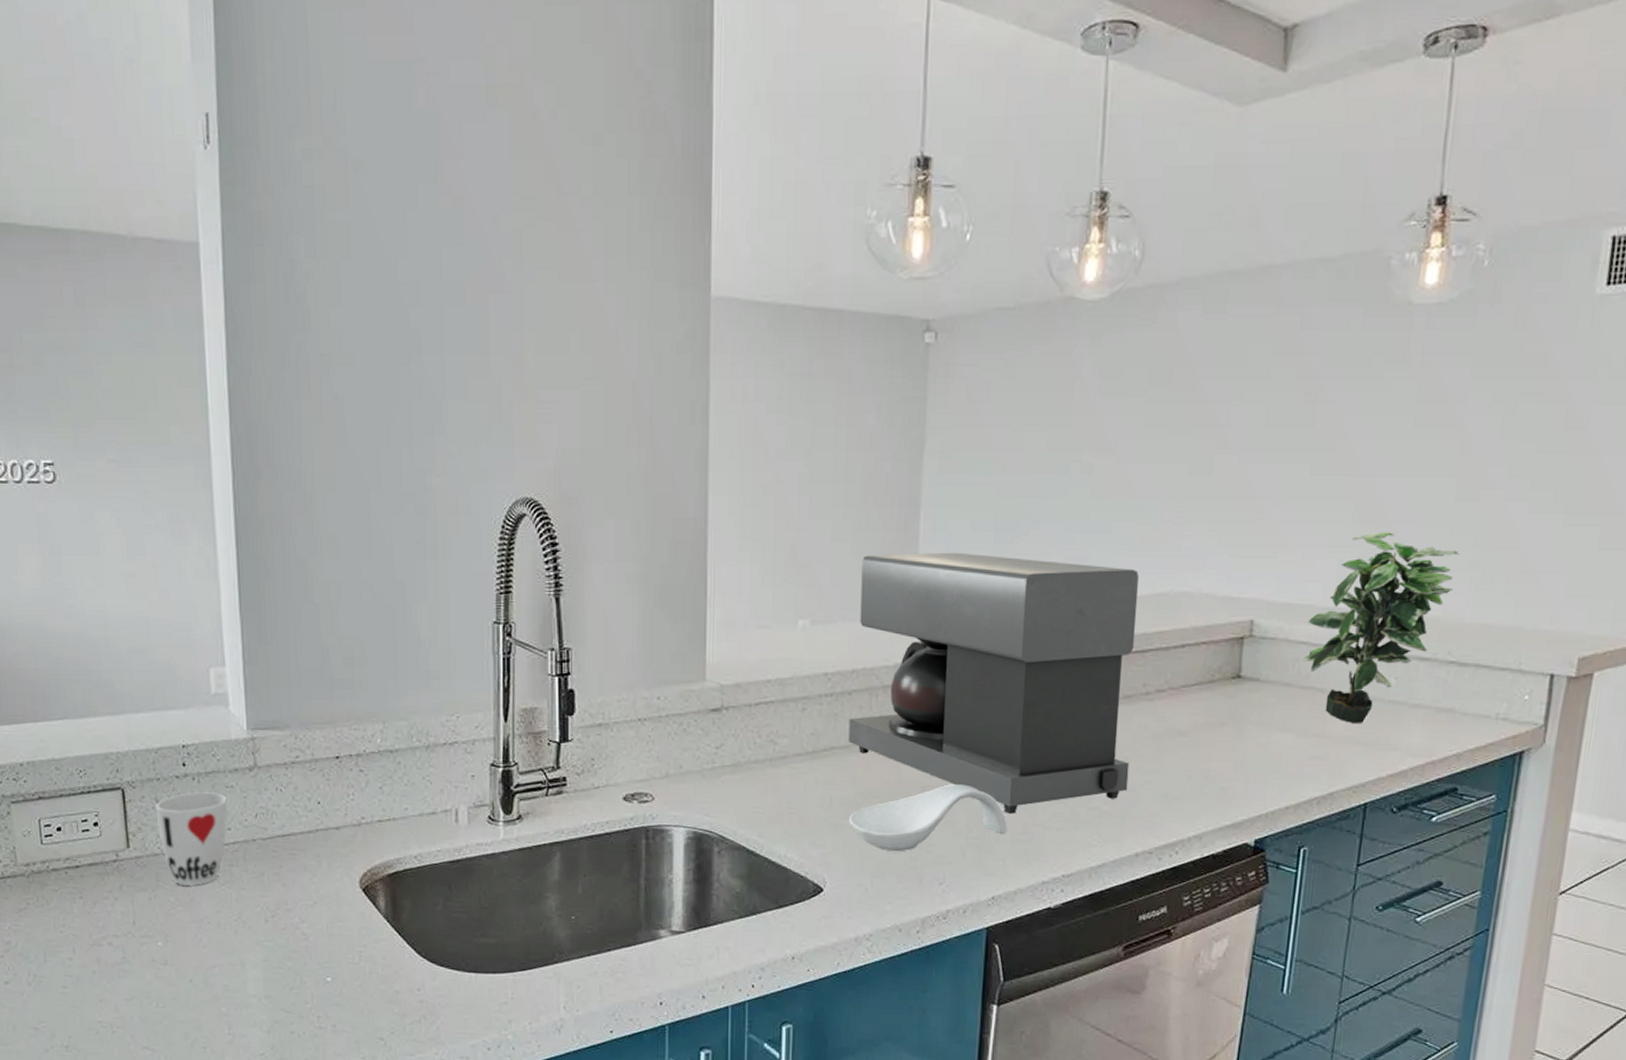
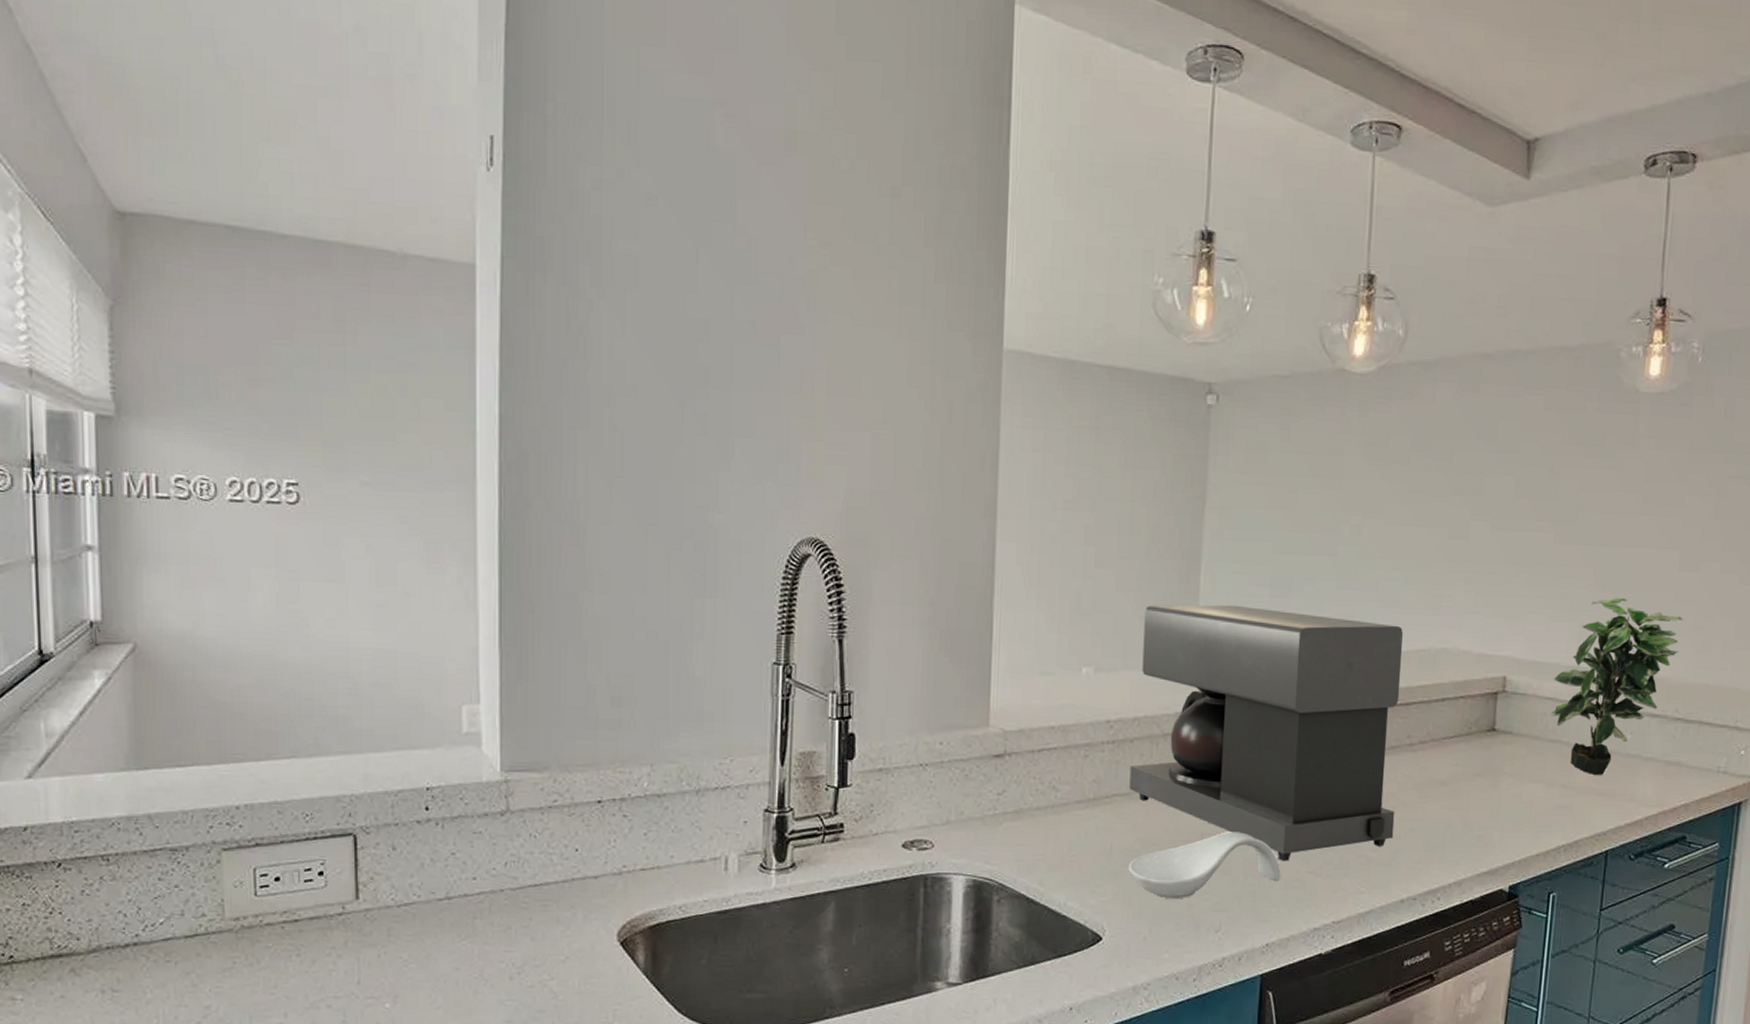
cup: present [155,792,228,885] -> none [392,838,474,940]

